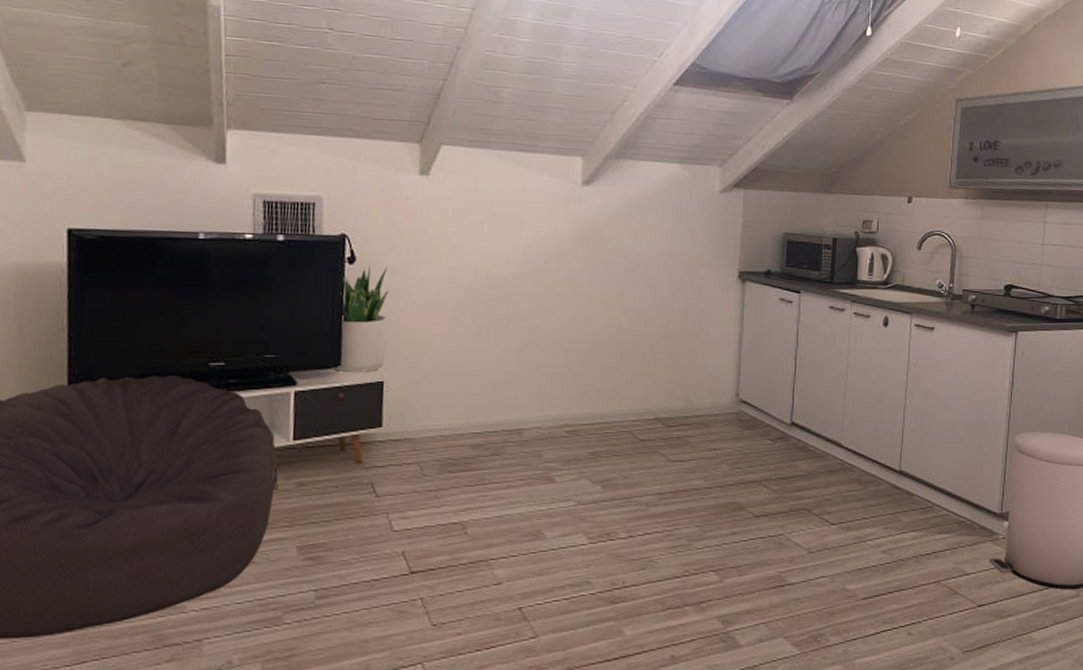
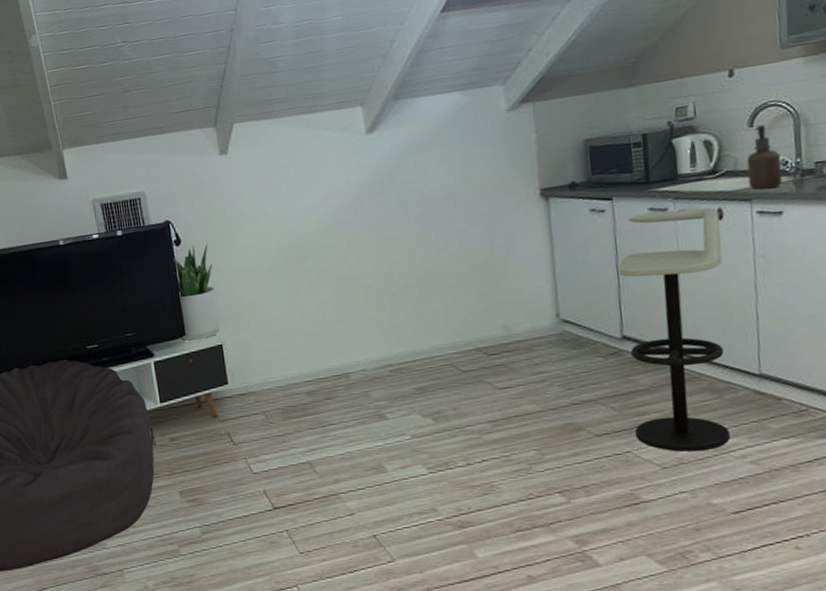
bar stool: none [789,310,885,537] -> present [618,207,730,452]
soap dispenser: none [912,249,938,306] -> present [746,124,783,191]

